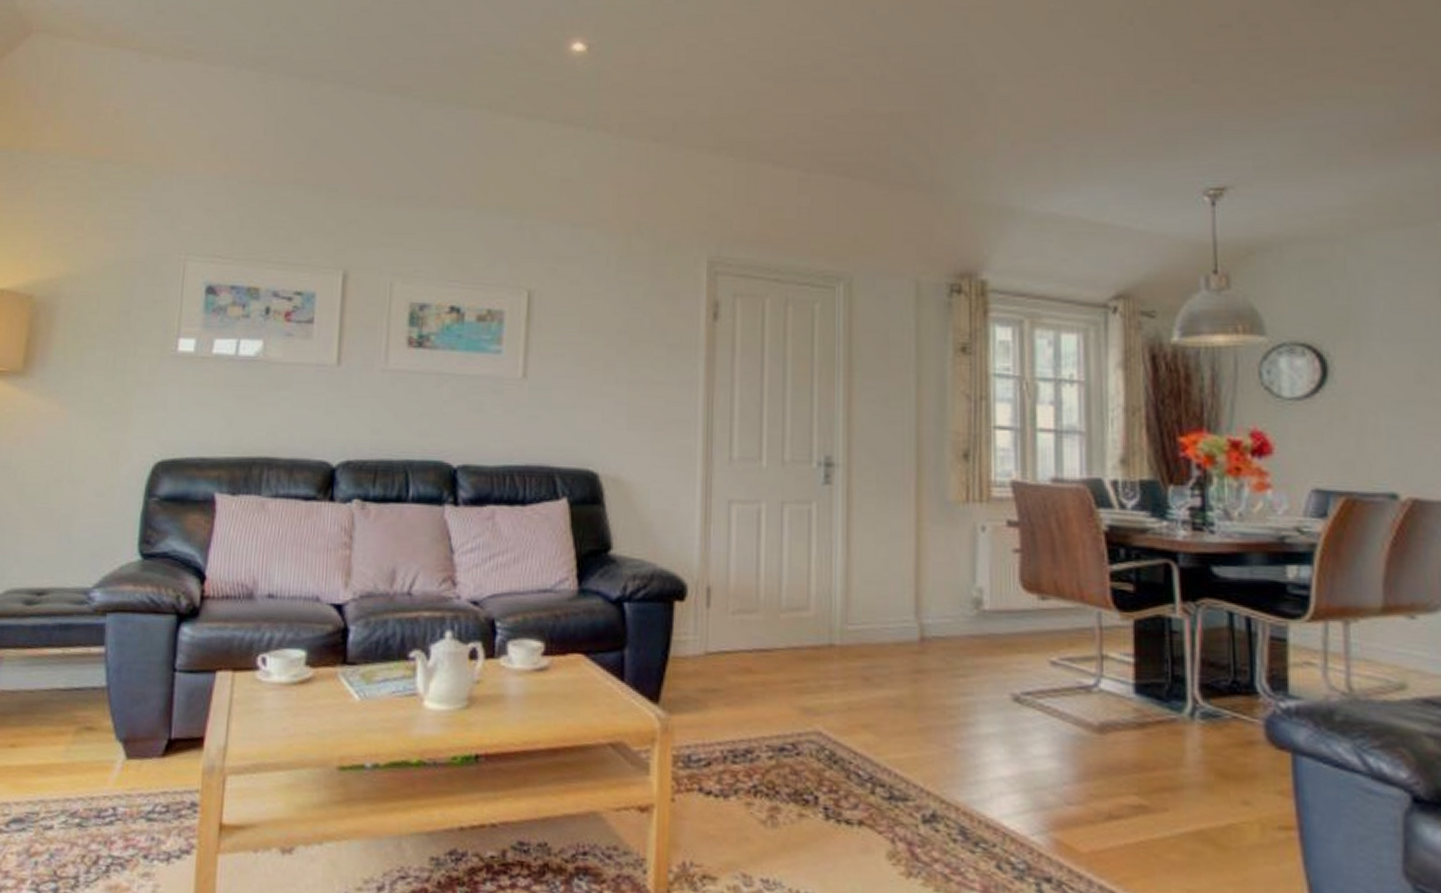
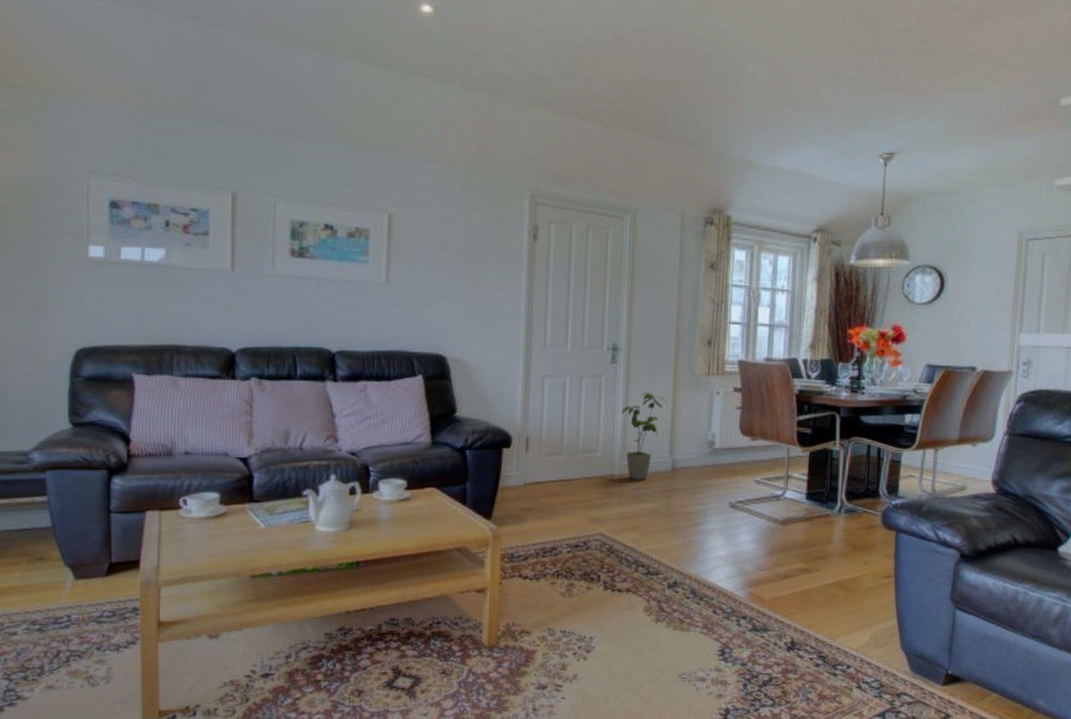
house plant: none [841,525,910,654] -> present [621,392,669,480]

